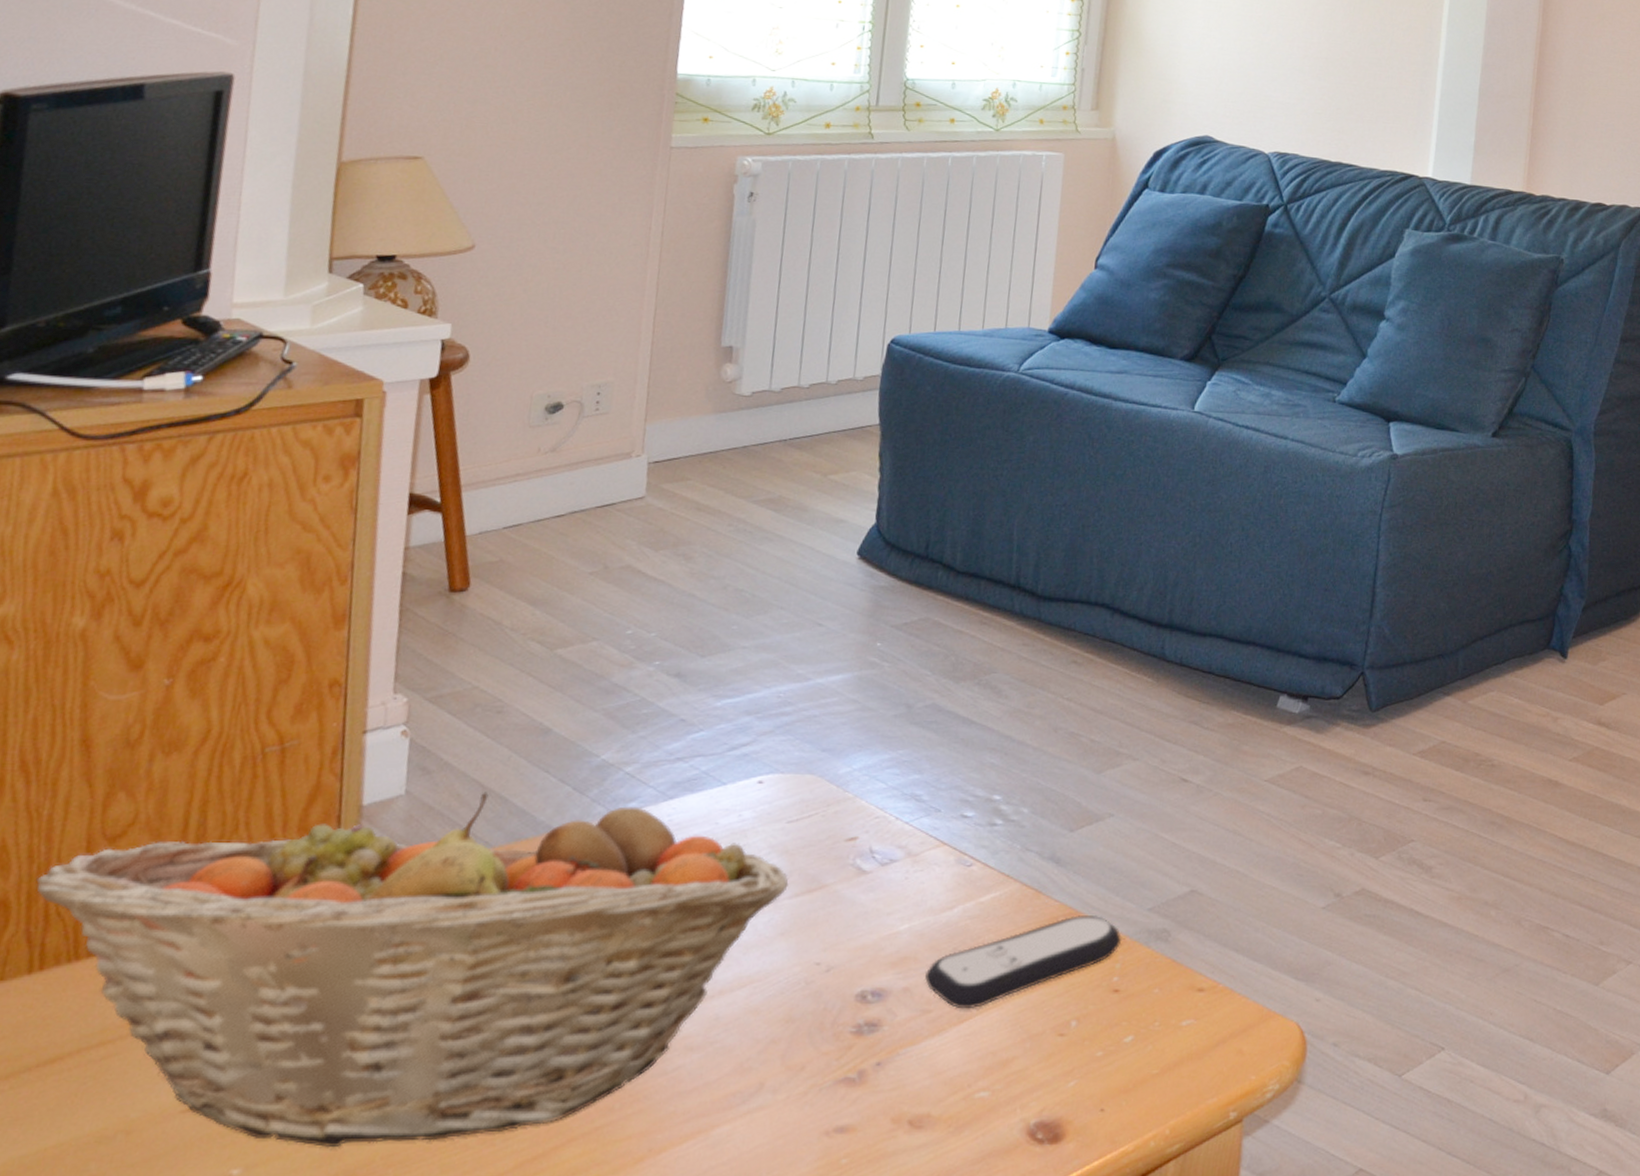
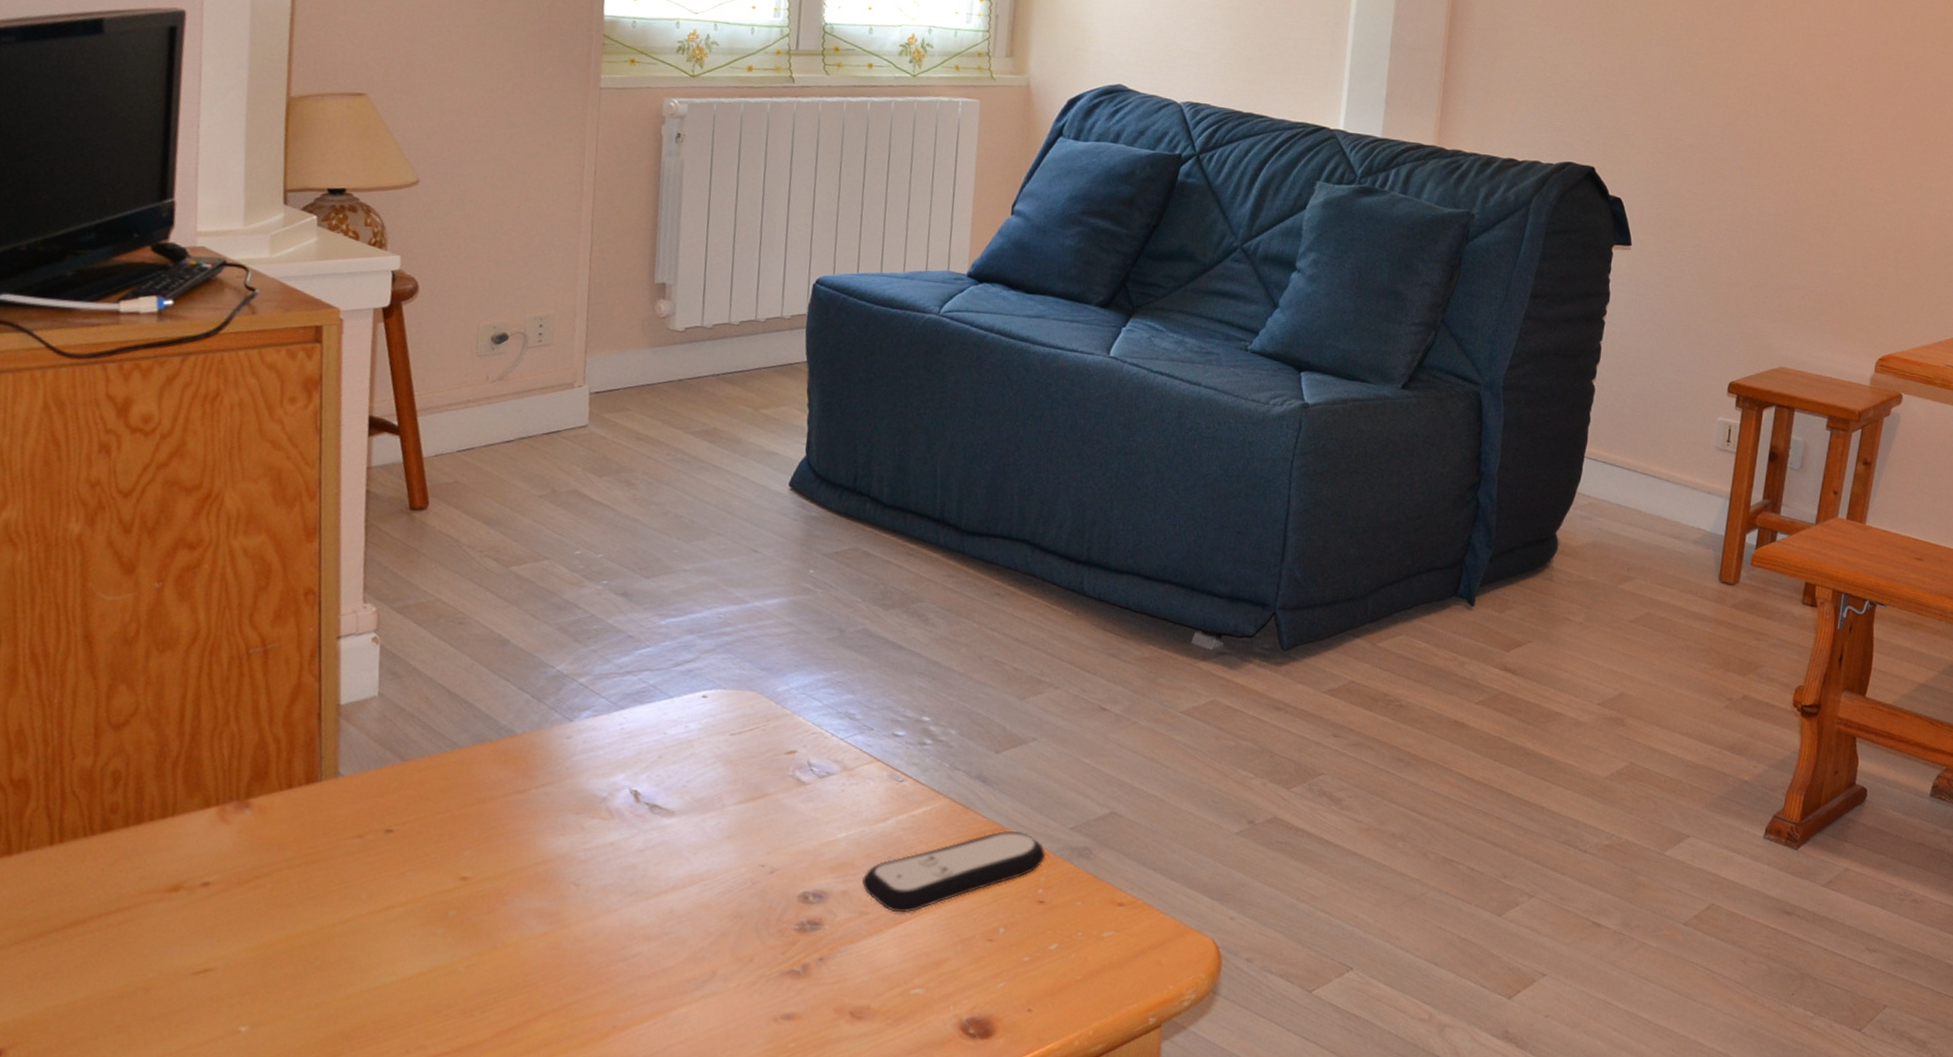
fruit basket: present [36,792,789,1148] -> none [52,696,734,1012]

